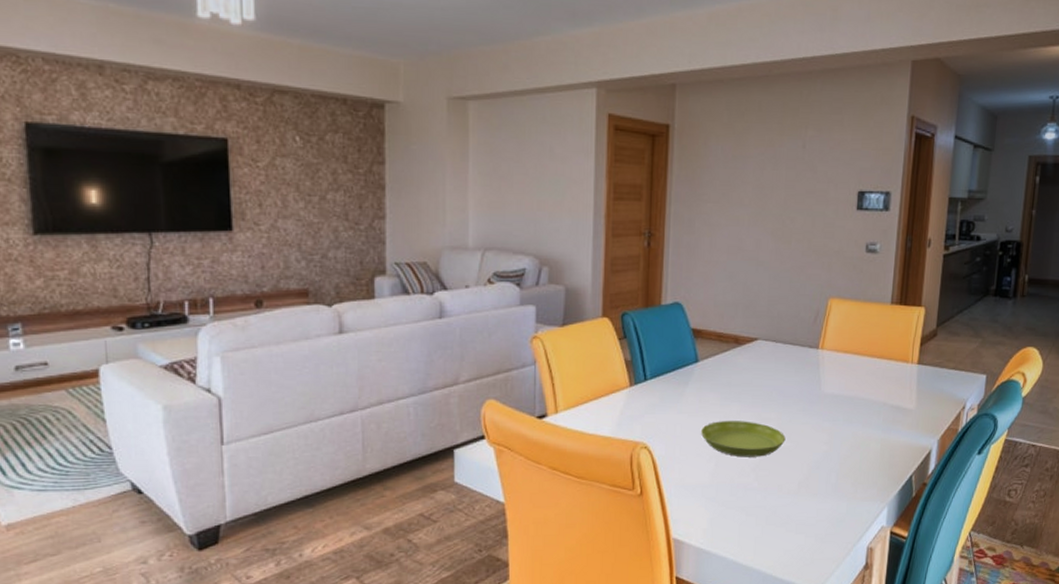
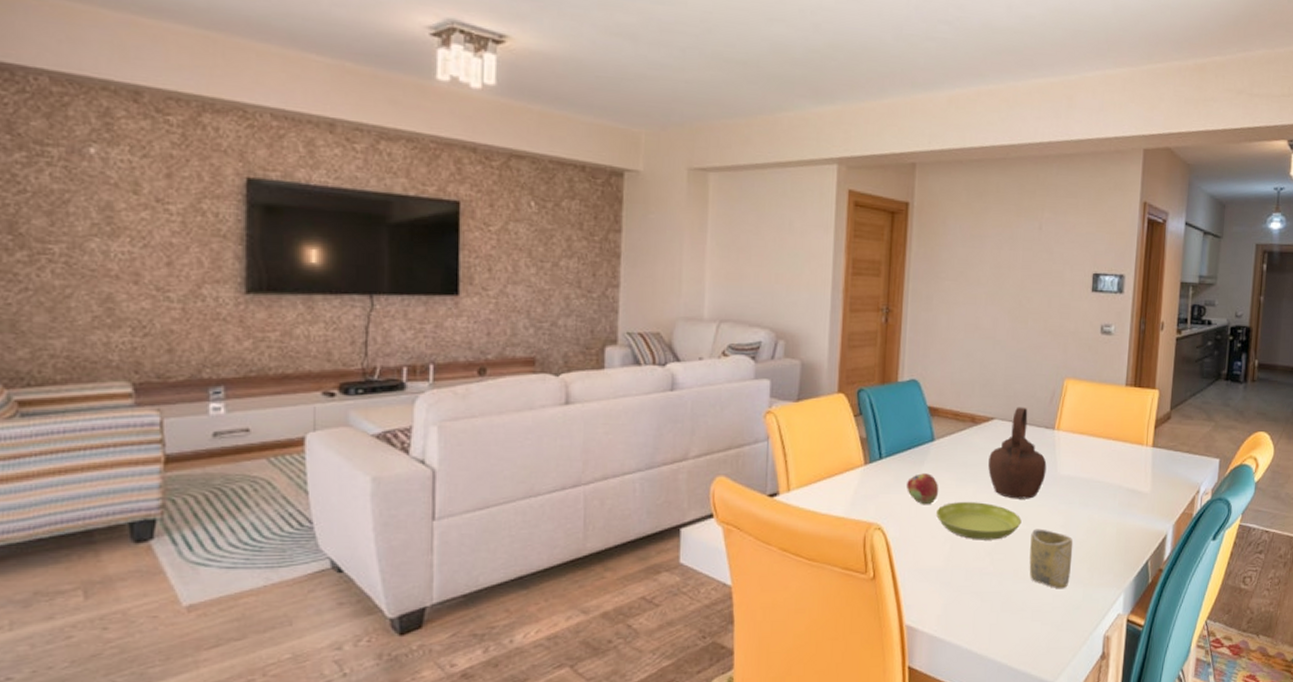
fruit: none [672,394,704,424] -> present [907,473,939,505]
teapot: none [752,327,811,417] -> present [988,407,1047,499]
cup: none [793,445,837,503] -> present [1029,529,1073,589]

